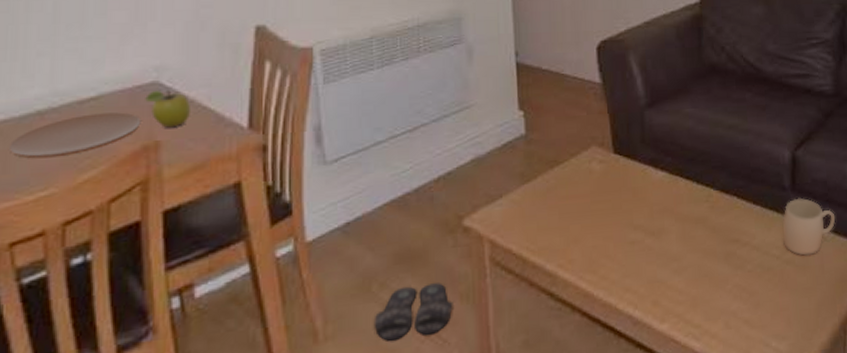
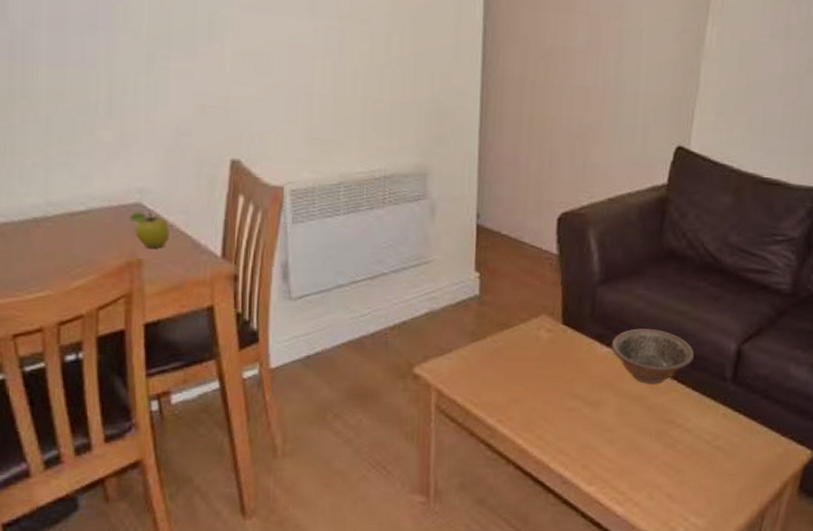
plate: present [8,112,141,159] -> none [9,226,126,263]
slippers: present [374,281,453,341] -> none [327,420,399,466]
decorative bowl: none [665,146,751,205] -> present [611,328,695,385]
mug: present [782,197,836,256] -> none [716,389,772,445]

